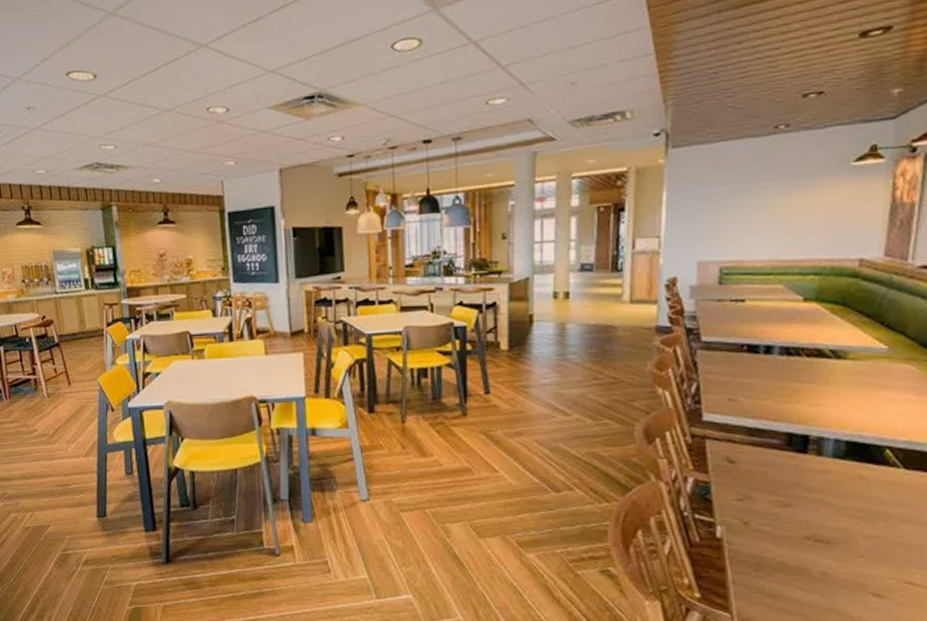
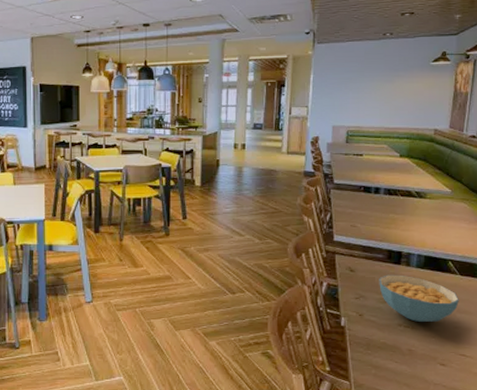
cereal bowl: none [773,467,903,536] -> present [379,274,459,323]

